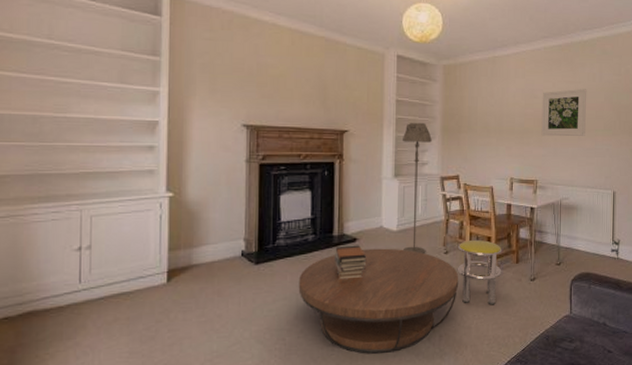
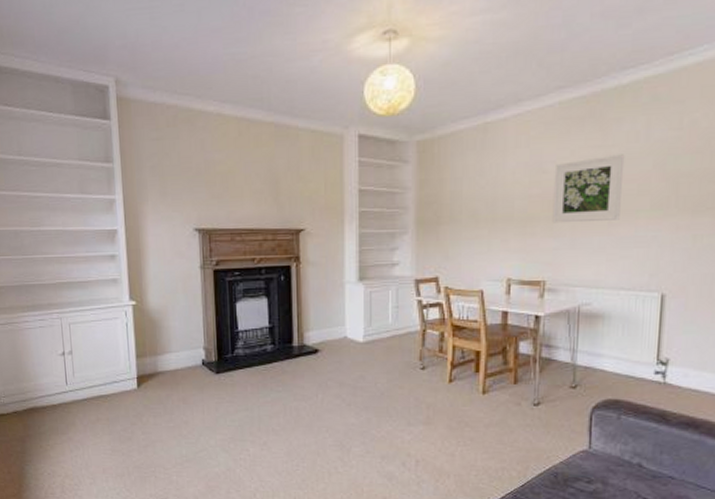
coffee table: present [298,248,459,354] -> none [259,361,439,474]
book stack: present [333,245,367,280] -> none [294,357,330,393]
floor lamp: present [403,122,432,255] -> none [368,214,403,370]
stool: present [457,240,502,305] -> none [436,355,495,432]

